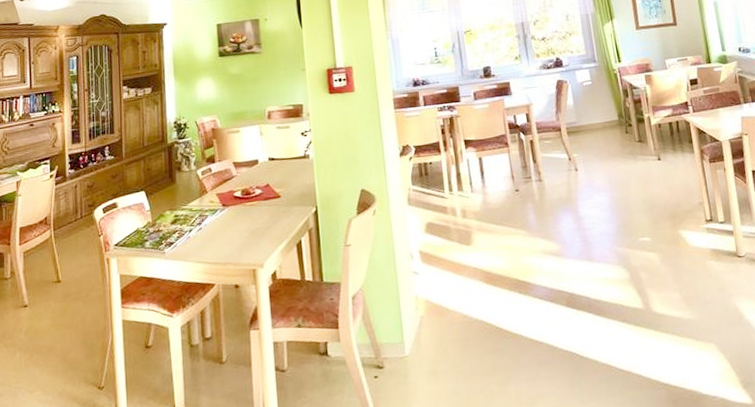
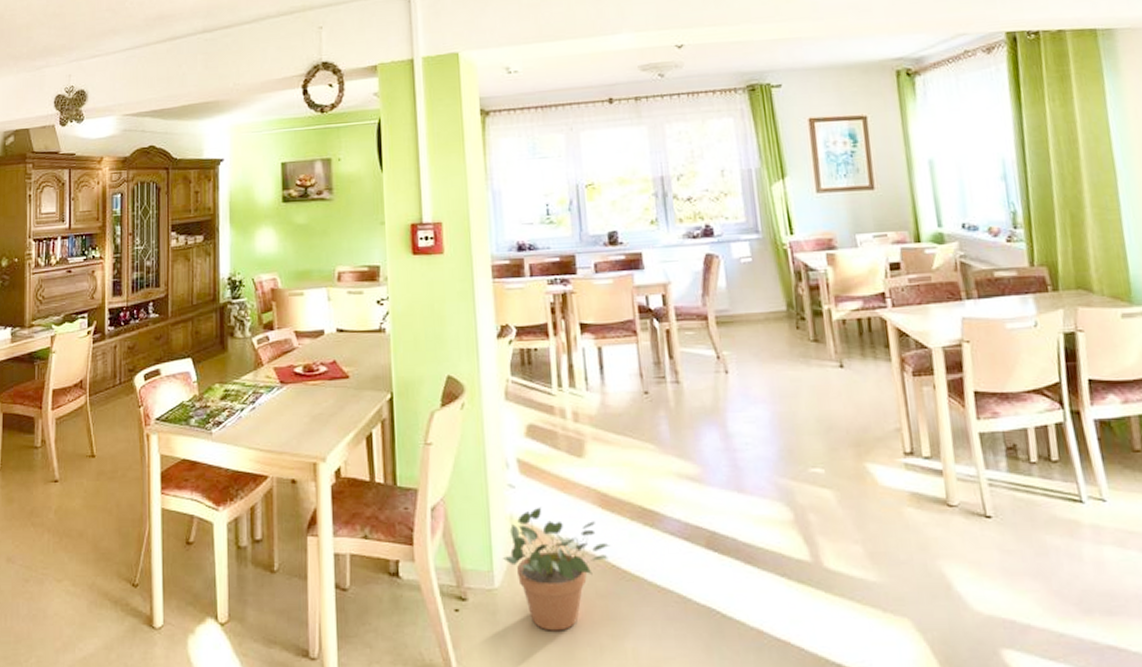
potted plant: none [411,287,495,385] -> present [503,506,611,631]

